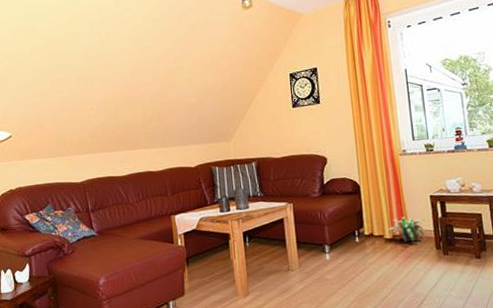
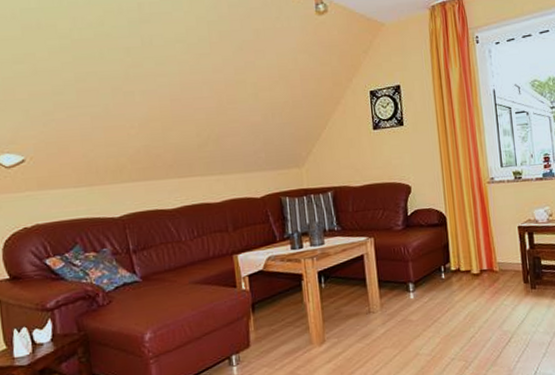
potted plant: present [388,217,425,242] -> none [475,249,513,277]

